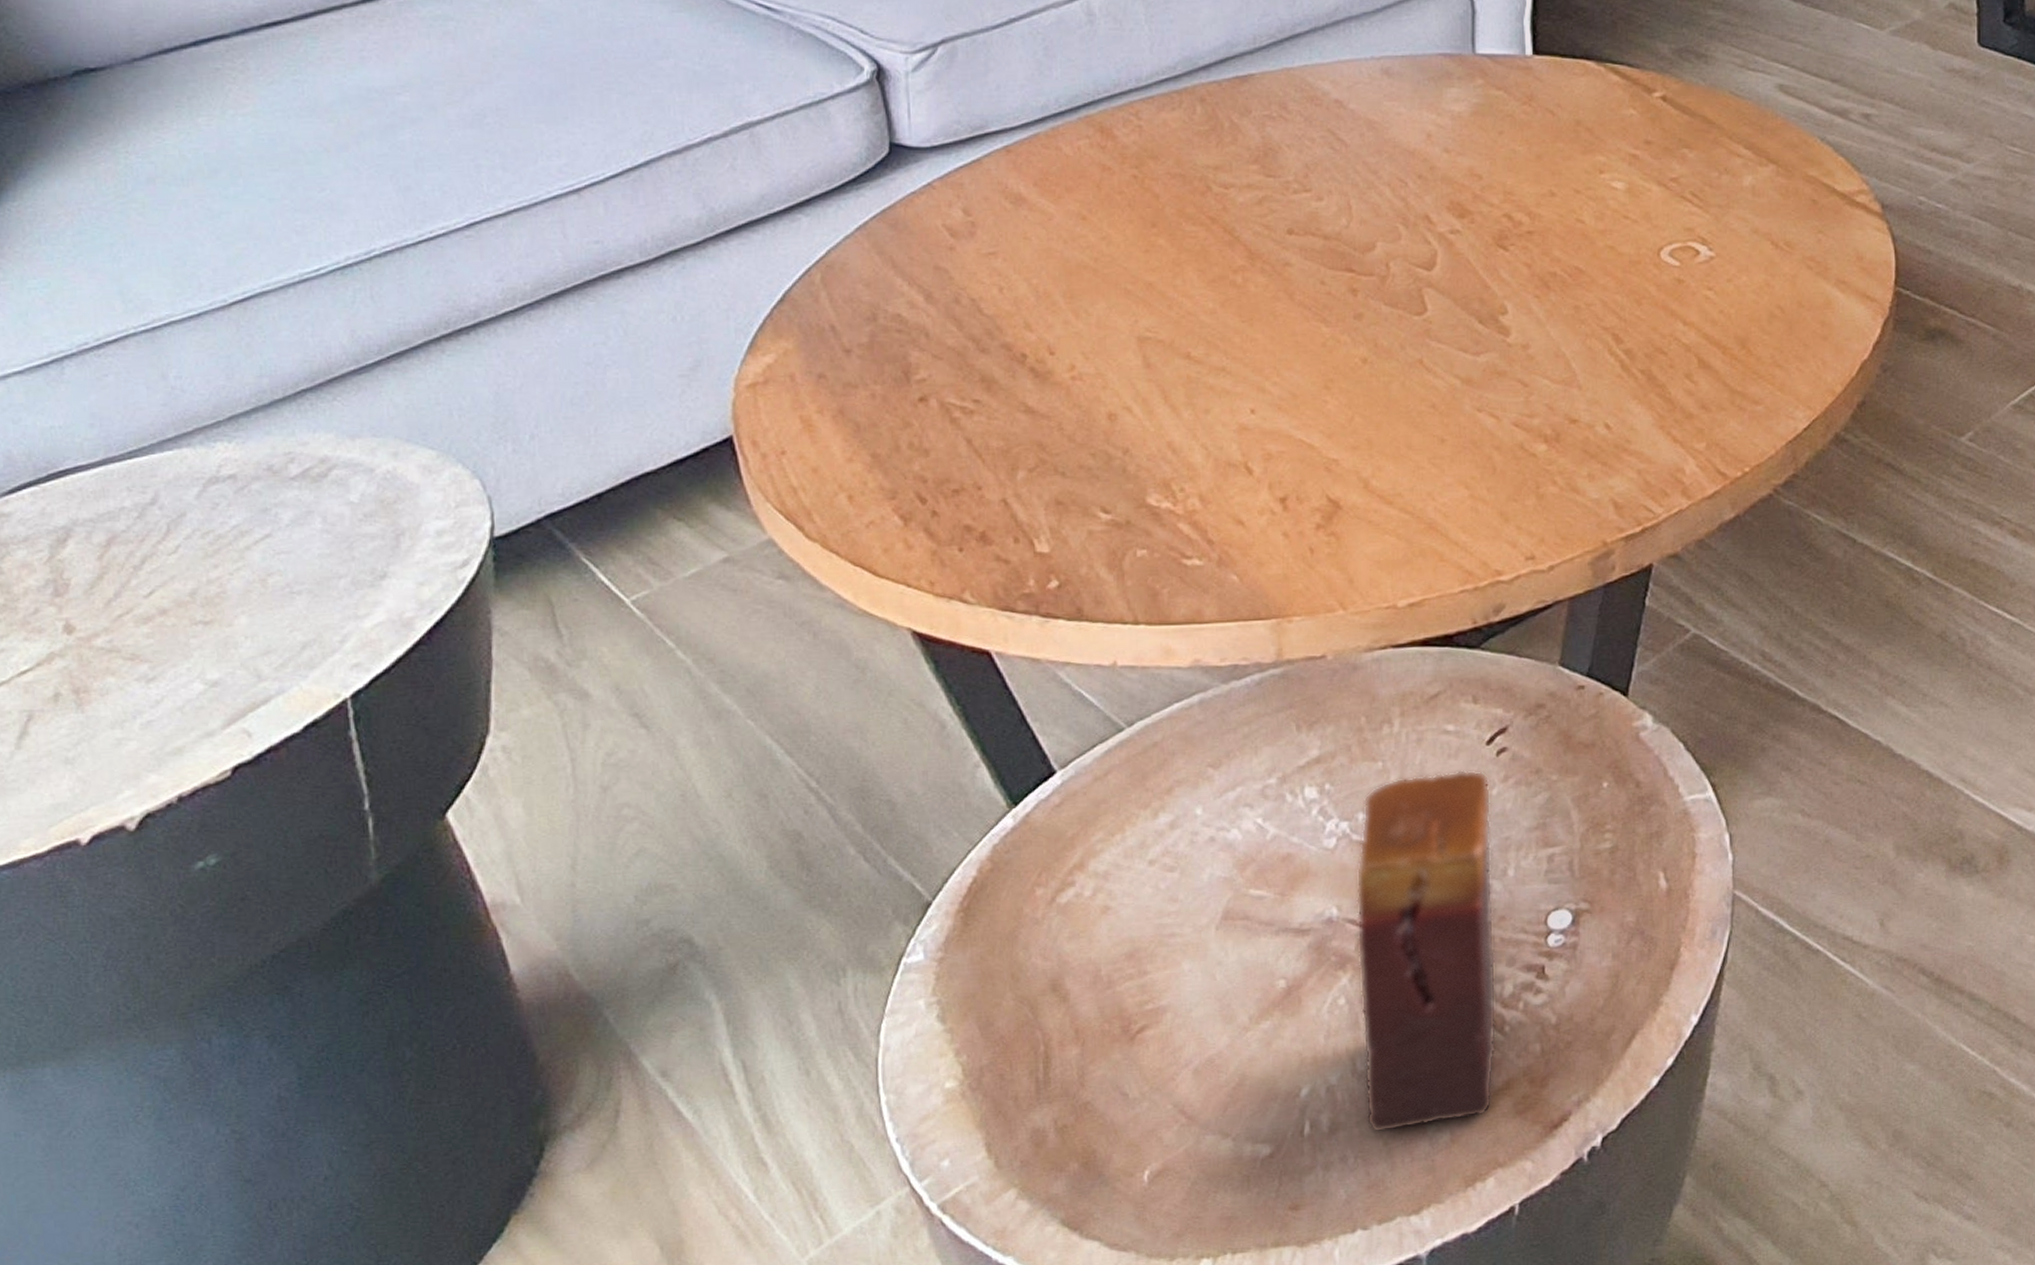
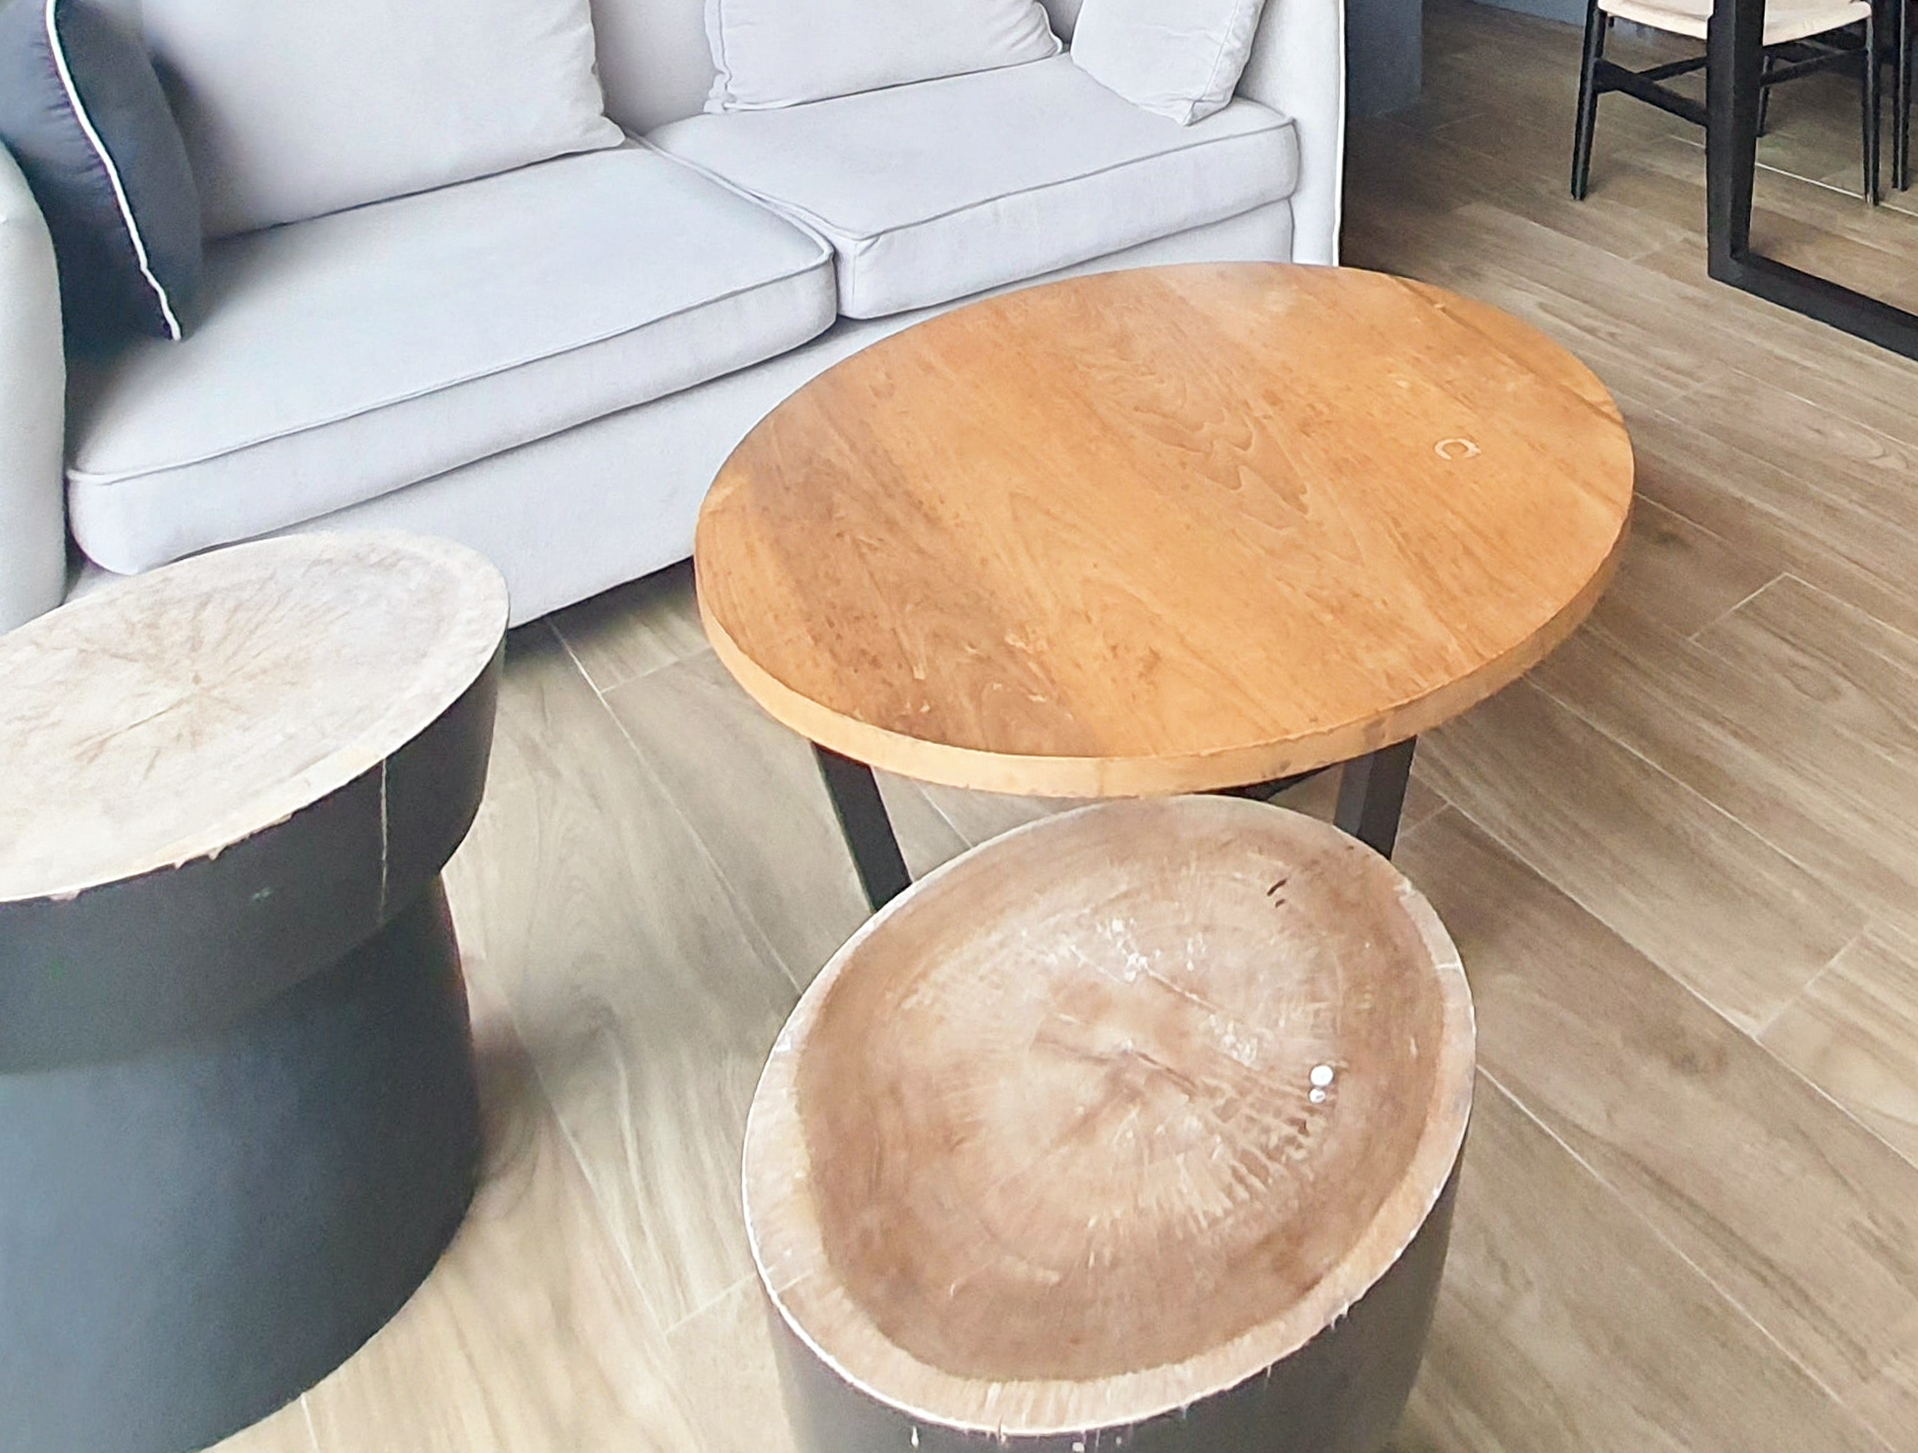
candle: present [1356,770,1497,1133] -> none [1143,917,1269,1274]

